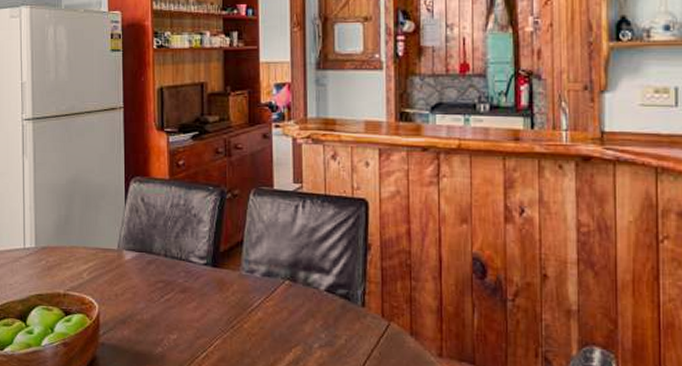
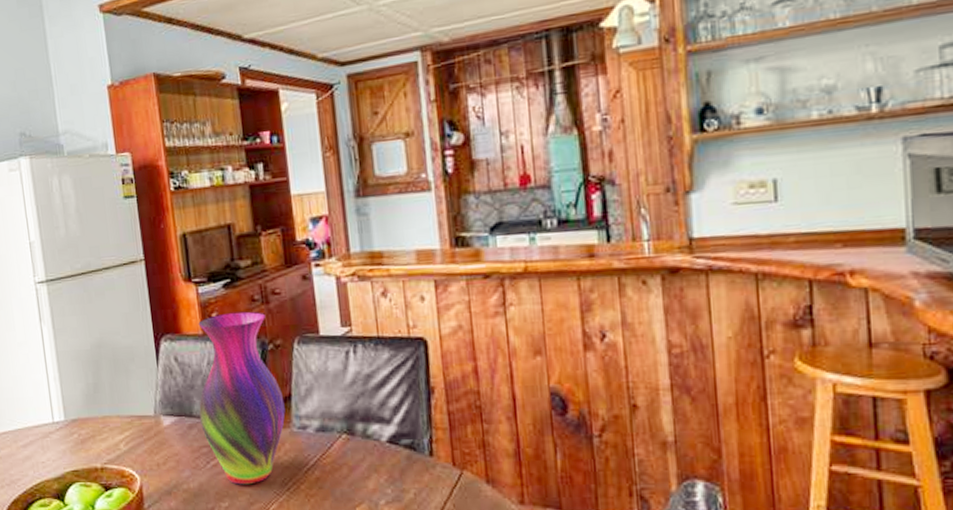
vase: none [158,161,236,320] -> present [198,311,286,485]

